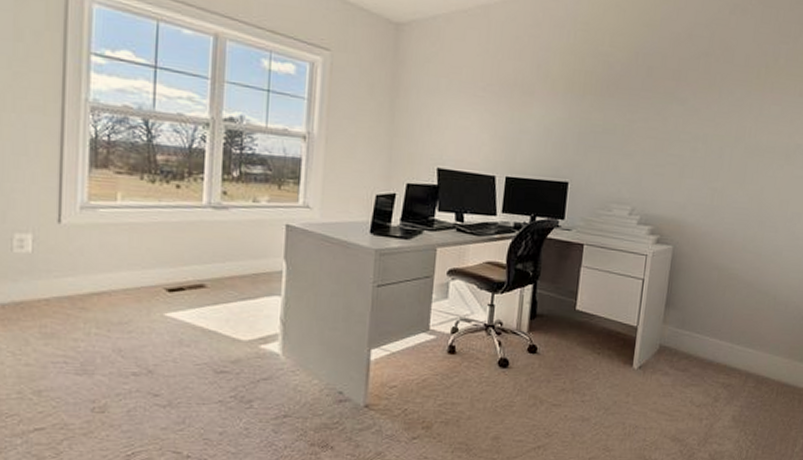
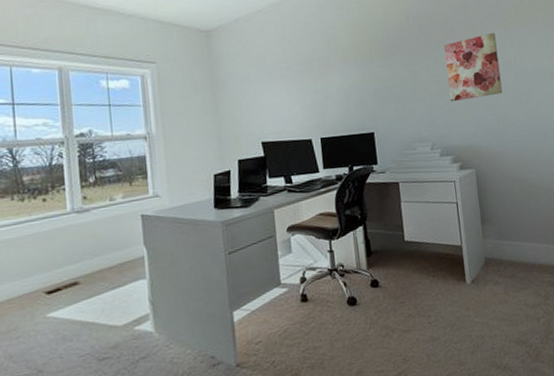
wall art: none [663,91,735,167] -> present [443,32,503,102]

